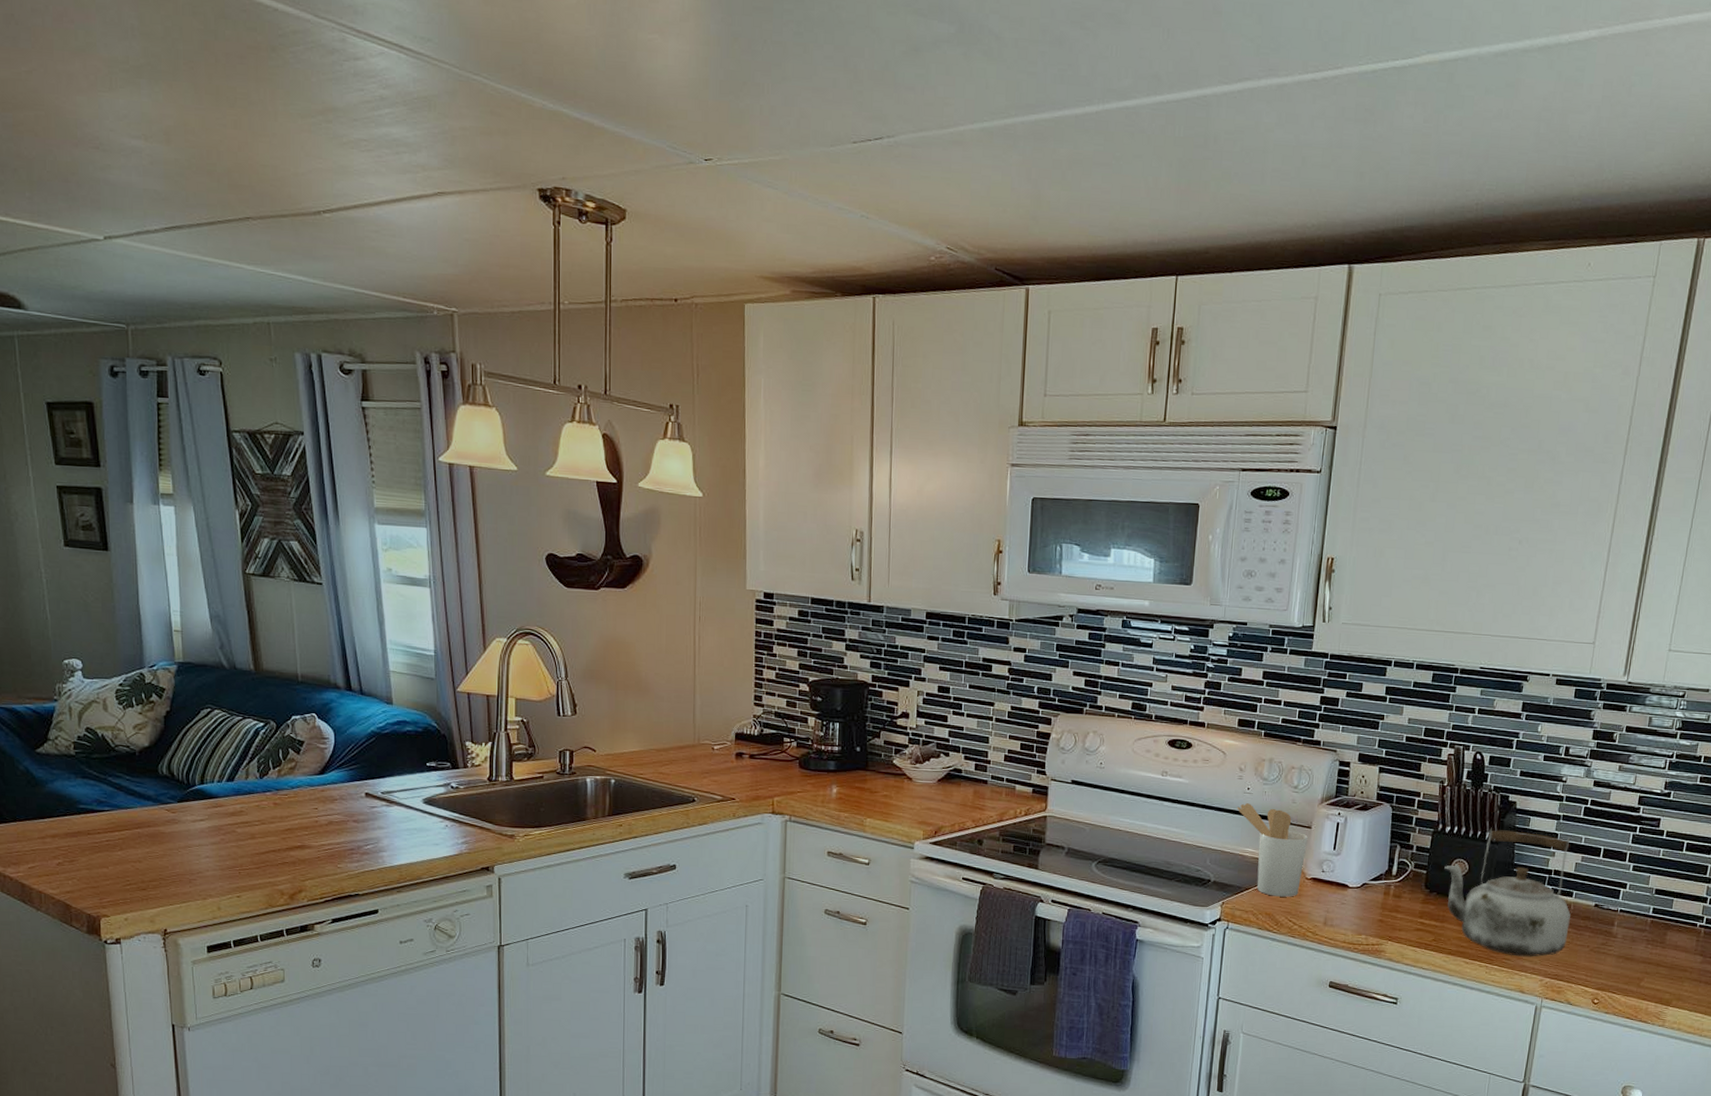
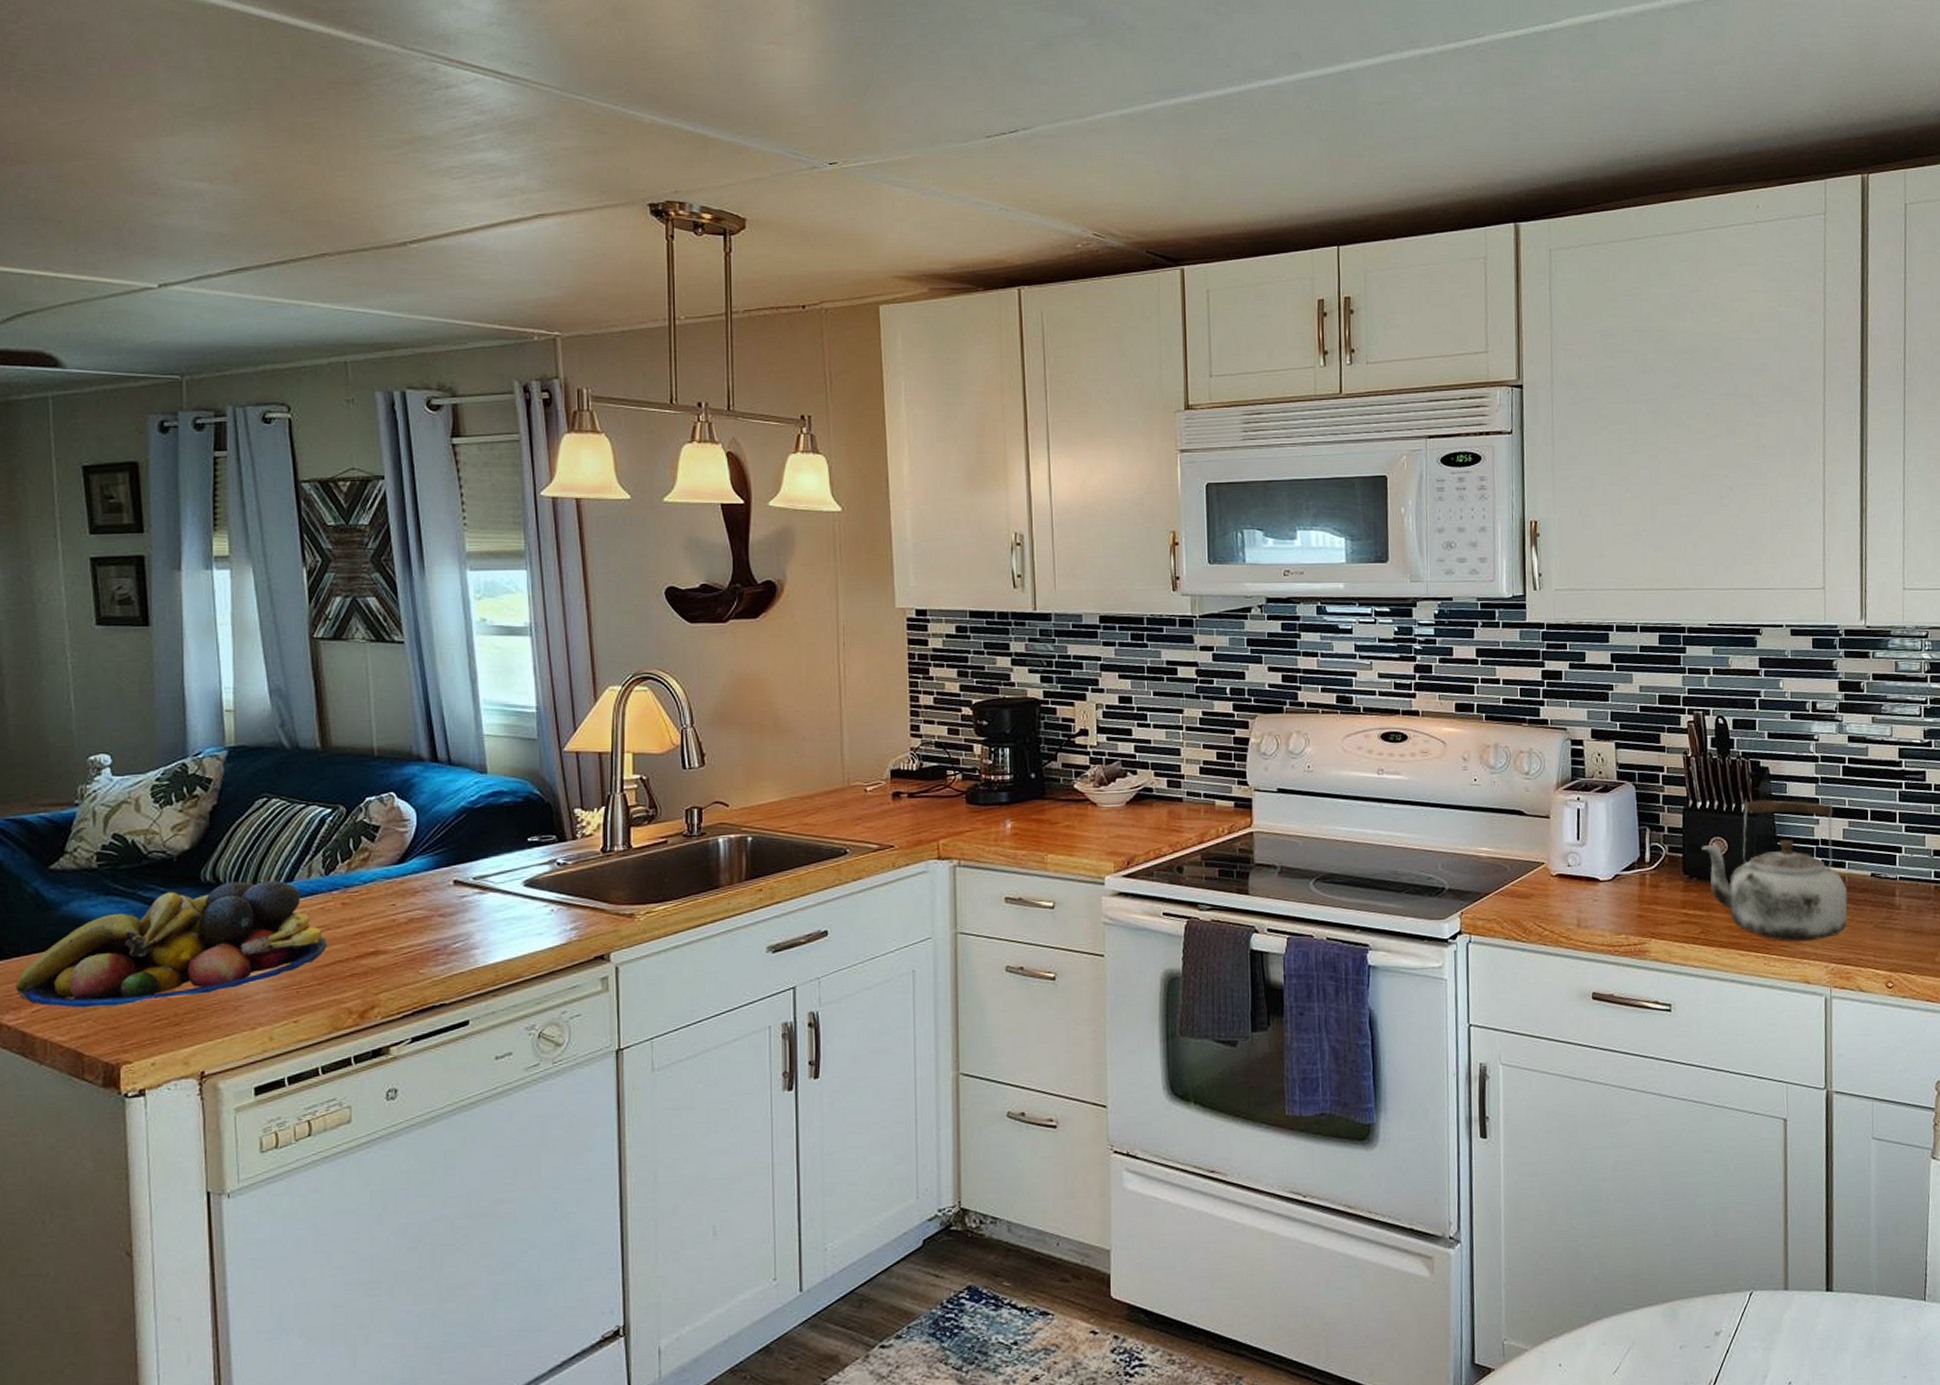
fruit bowl: none [14,776,263,870] -> present [15,881,328,1008]
utensil holder: present [1237,803,1308,897] -> none [1465,796,1548,900]

